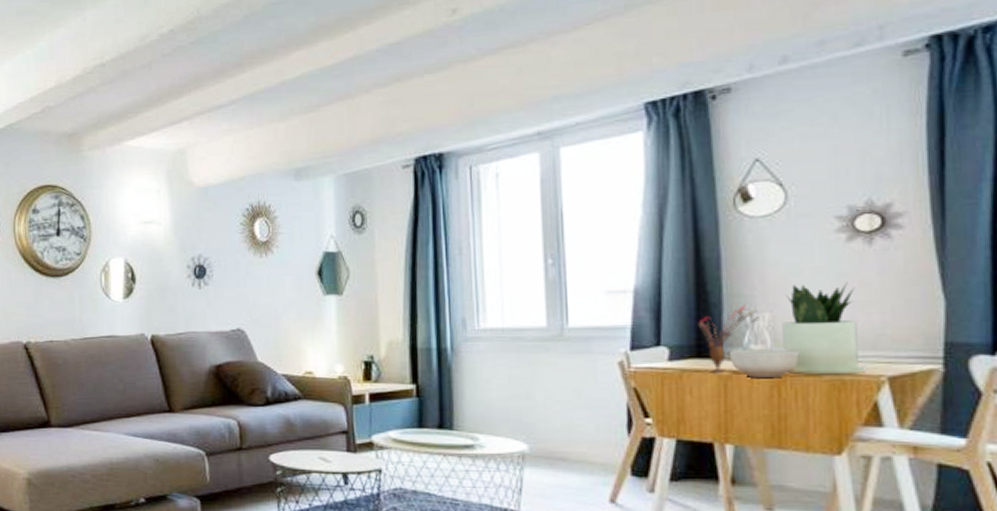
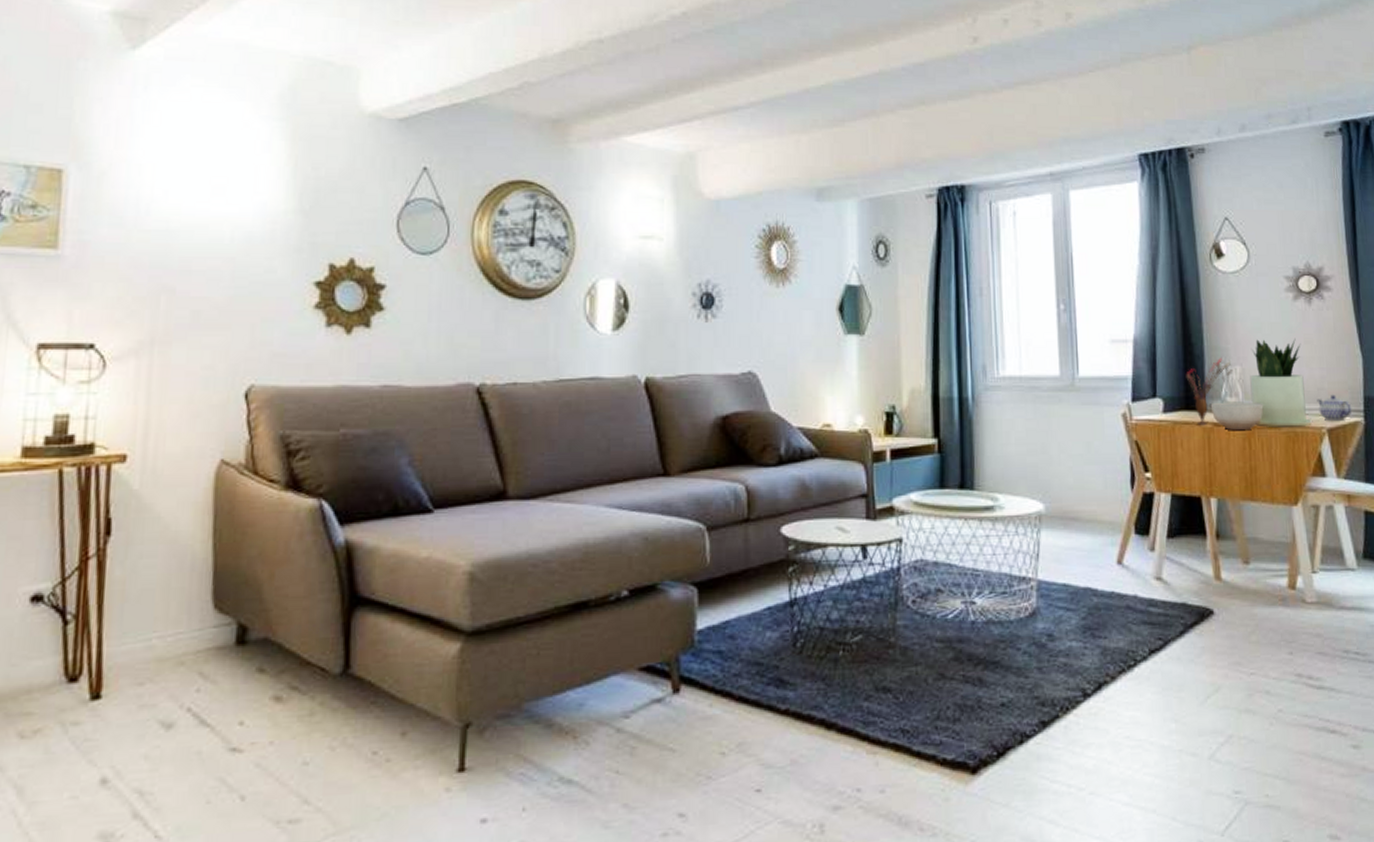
teapot: none [875,340,926,370] -> present [1317,394,1352,422]

